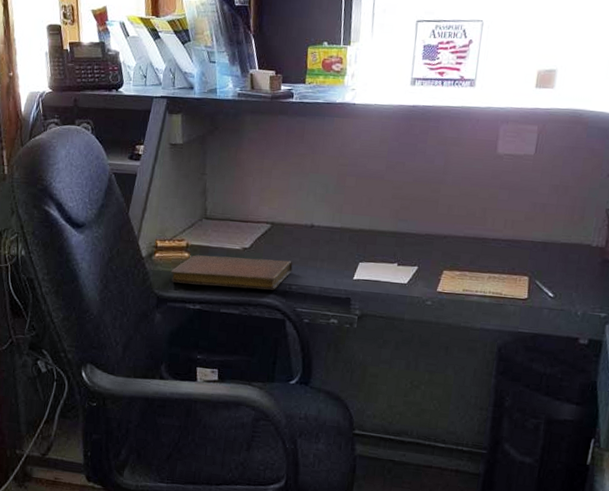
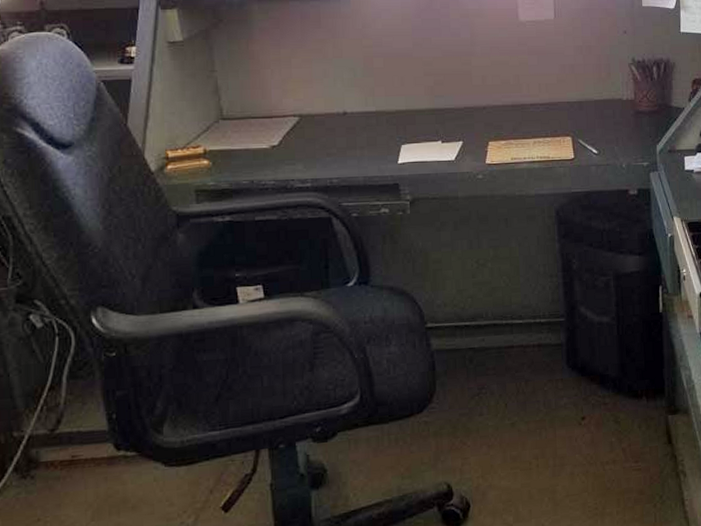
notebook: present [171,255,293,290] -> none [190,153,331,195]

